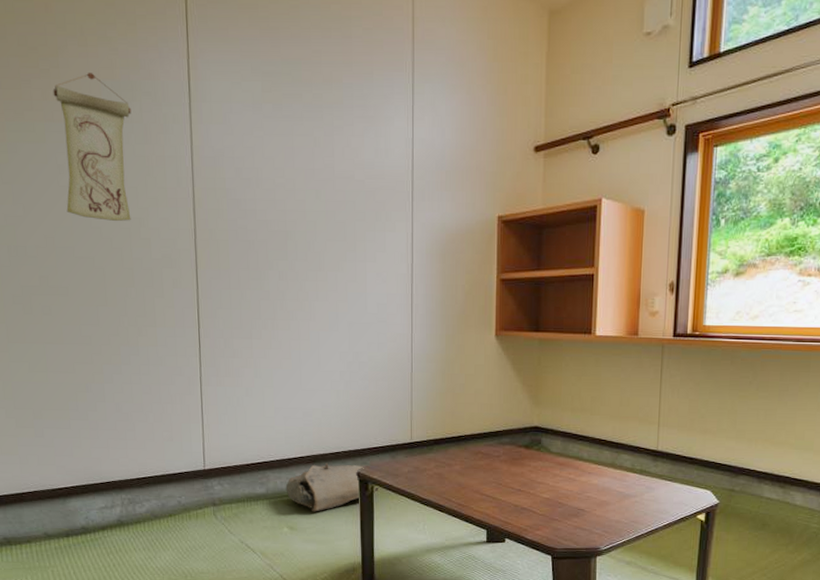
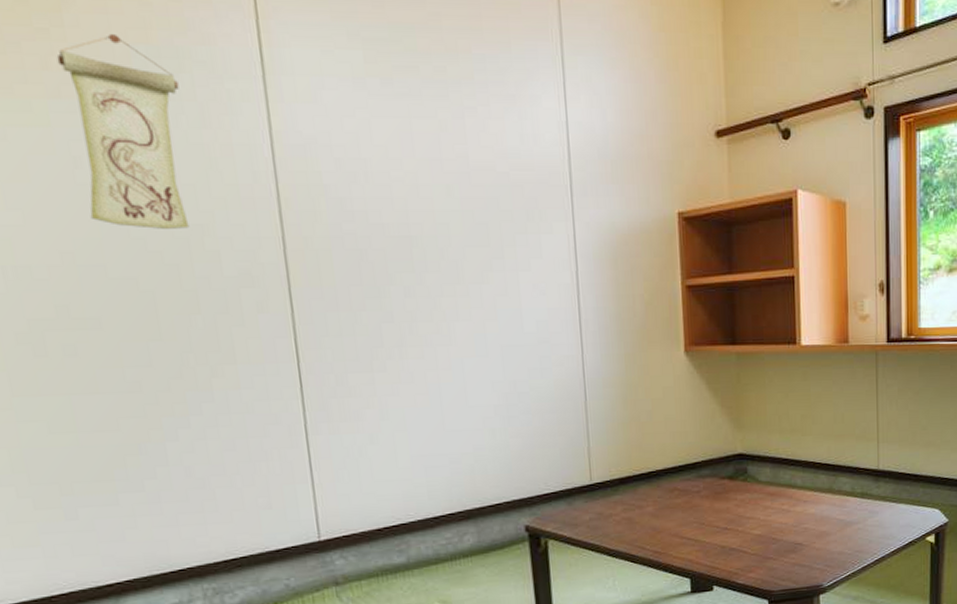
bag: present [285,463,380,512] -> none [432,516,555,580]

